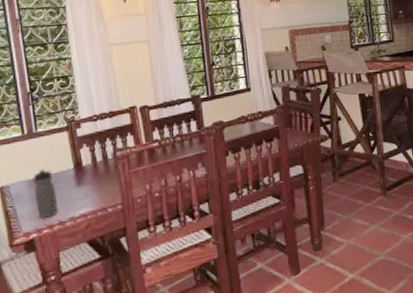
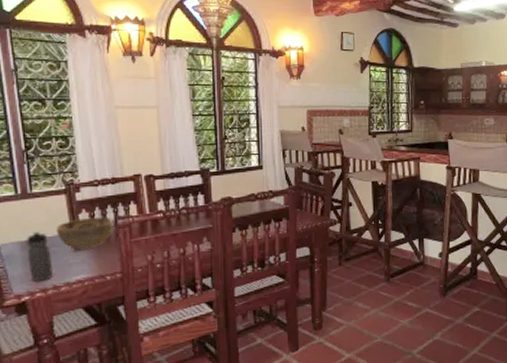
decorative bowl: none [60,150,113,184] -> present [56,217,114,250]

